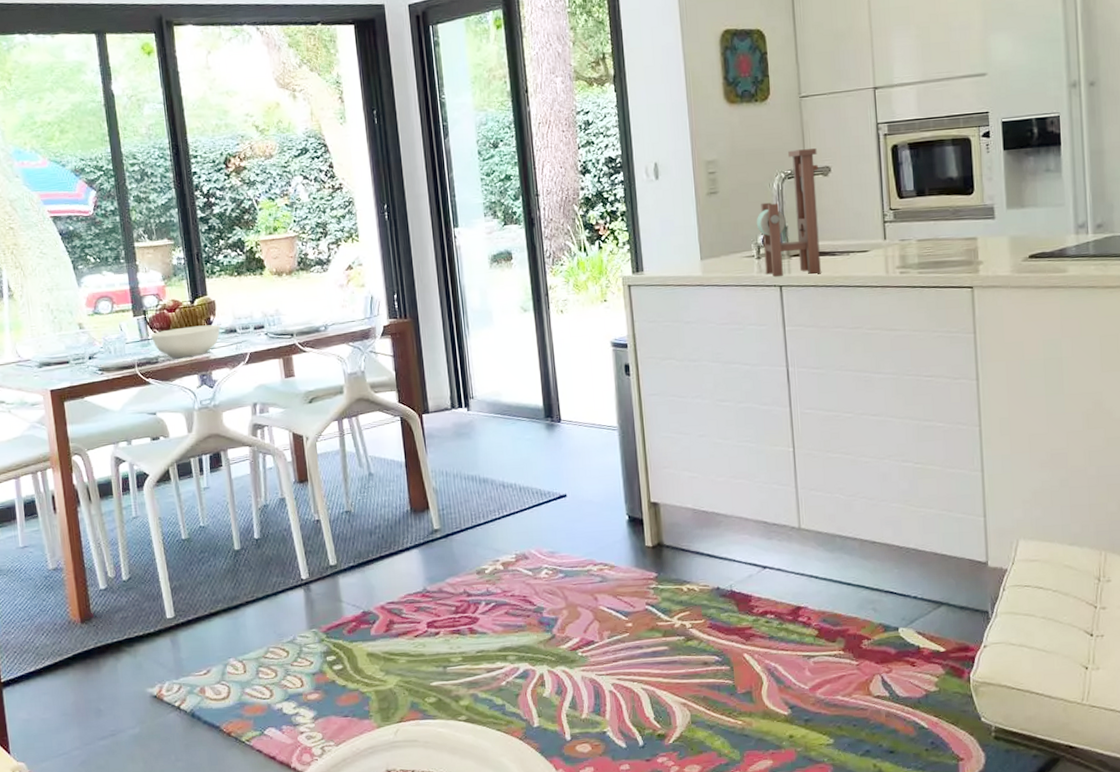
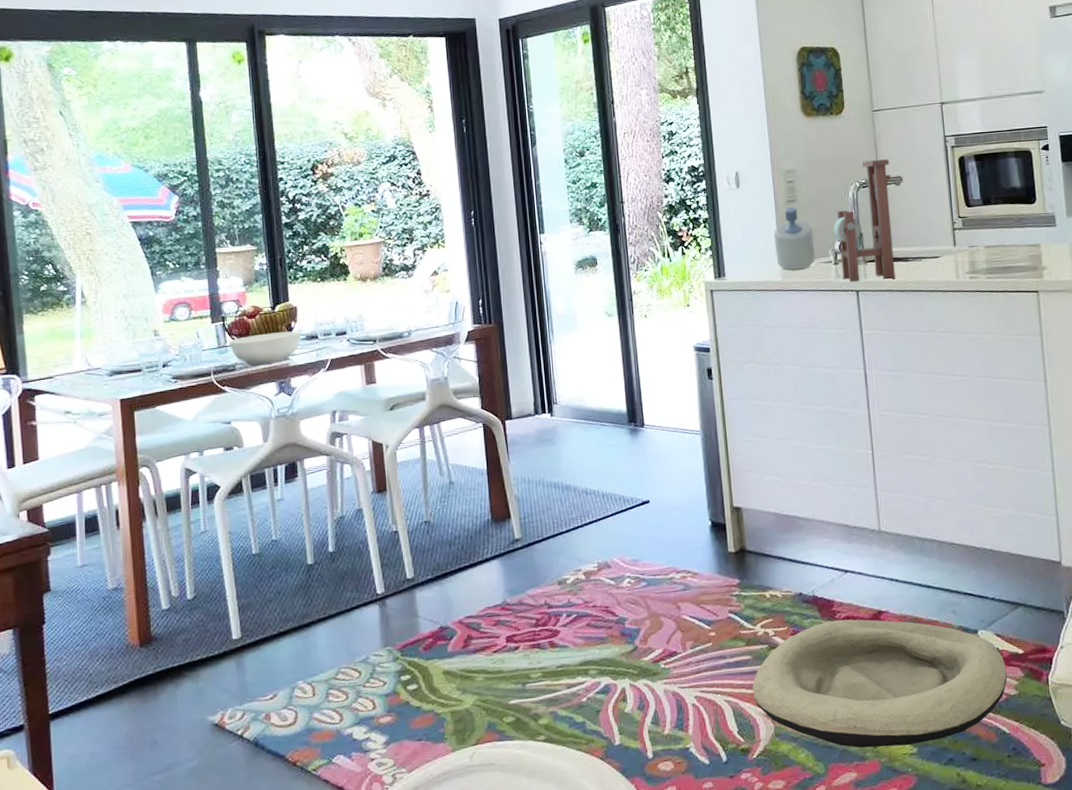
dog bed: none [669,614,927,738] -> present [752,619,1007,748]
soap dispenser: none [693,198,738,266] -> present [773,206,816,271]

